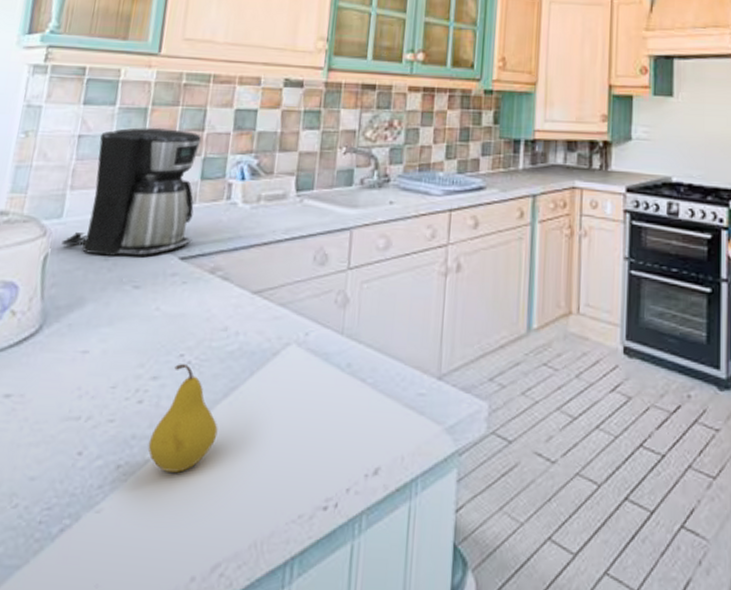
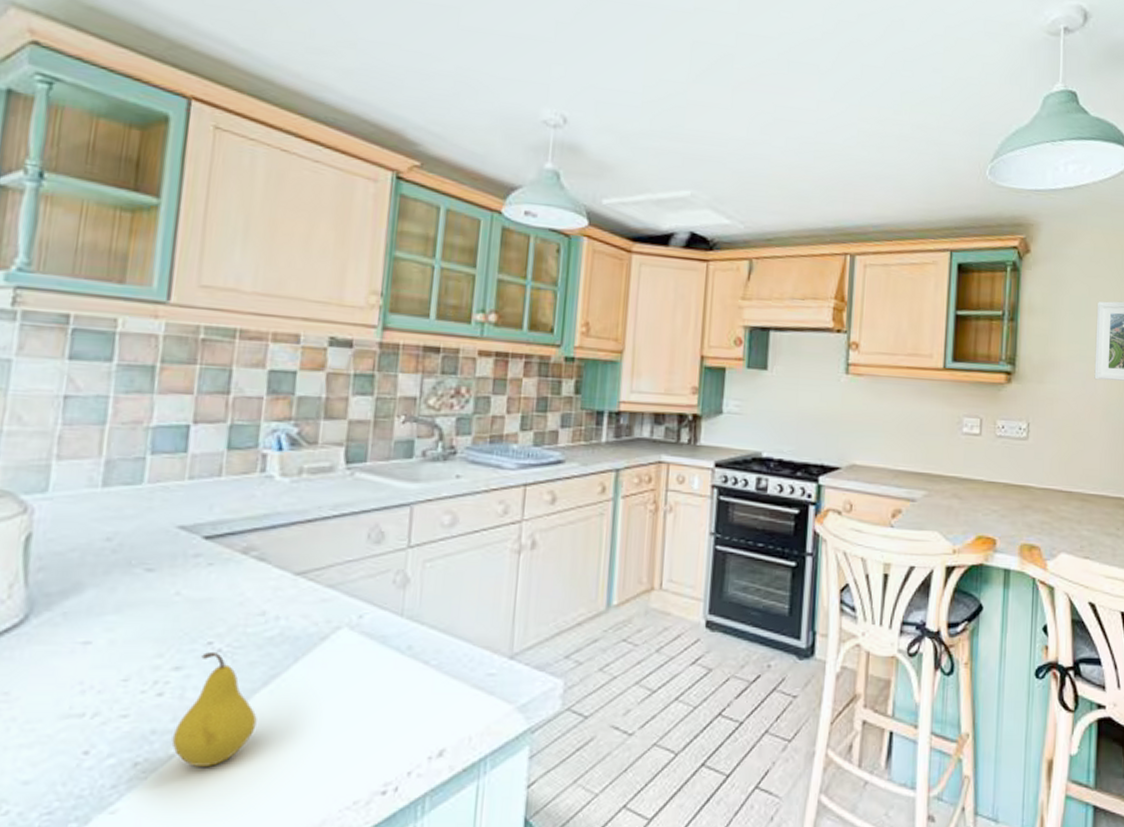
coffee maker: present [61,128,202,257] -> none [48,388,227,537]

